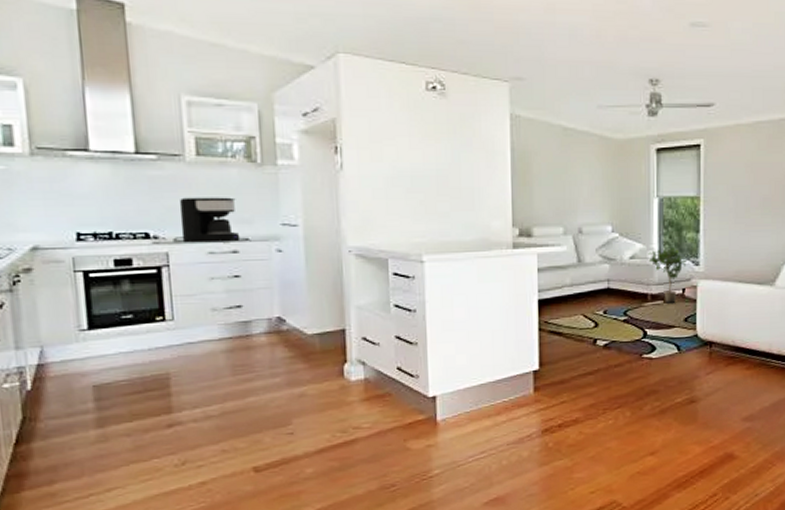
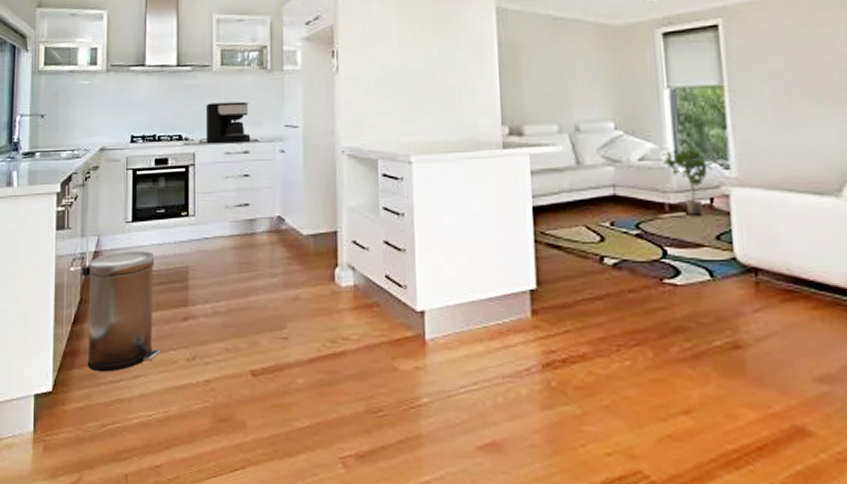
pedal bin: none [20,360,142,491] -> present [82,251,162,372]

